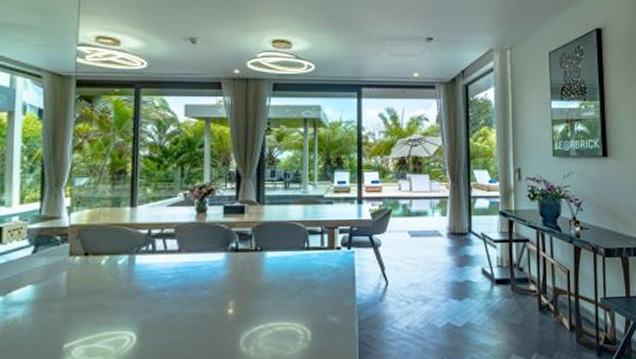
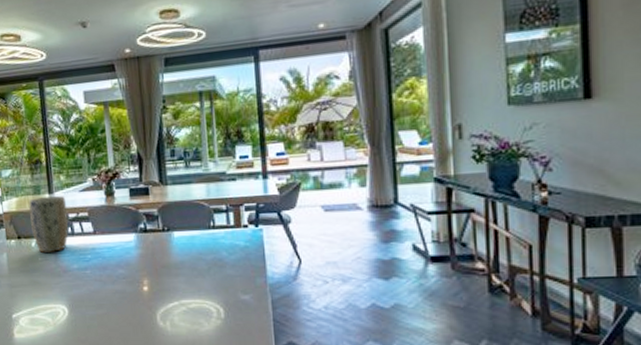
plant pot: none [103,210,151,273] -> present [28,196,69,254]

